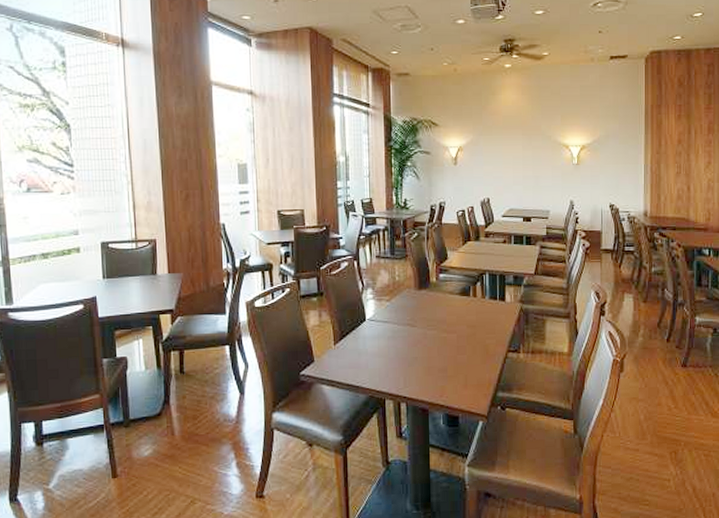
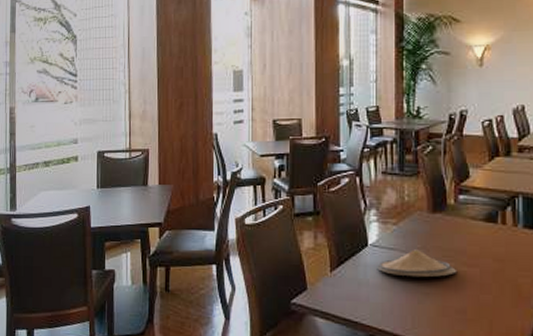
plate: none [374,321,439,345] -> present [377,249,457,278]

